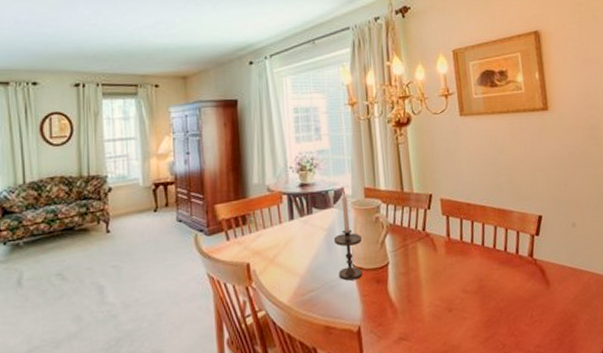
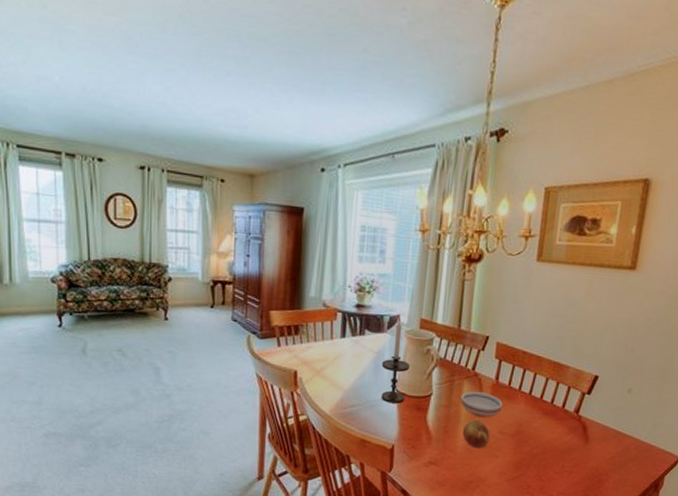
bowl: none [417,252,460,280] -> present [460,391,503,418]
fruit: none [426,282,455,314] -> present [463,420,490,449]

